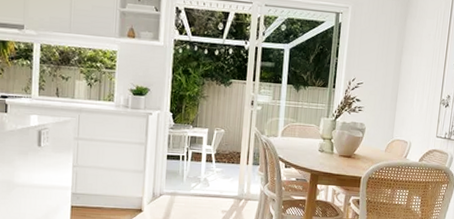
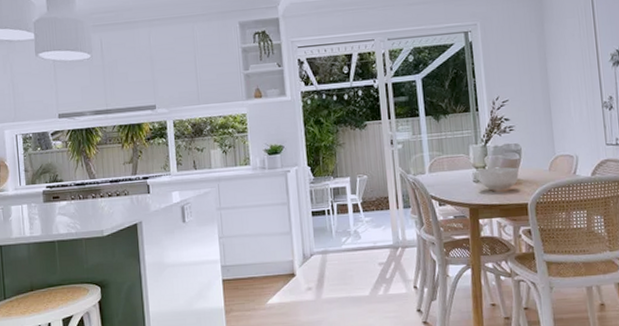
bowl: none [324,140,361,164] -> present [477,166,520,192]

